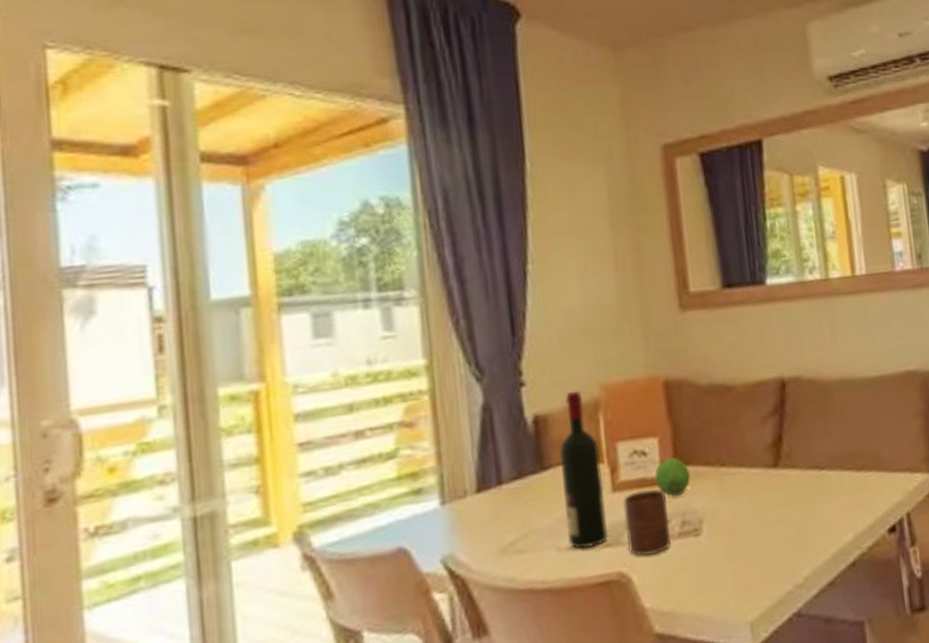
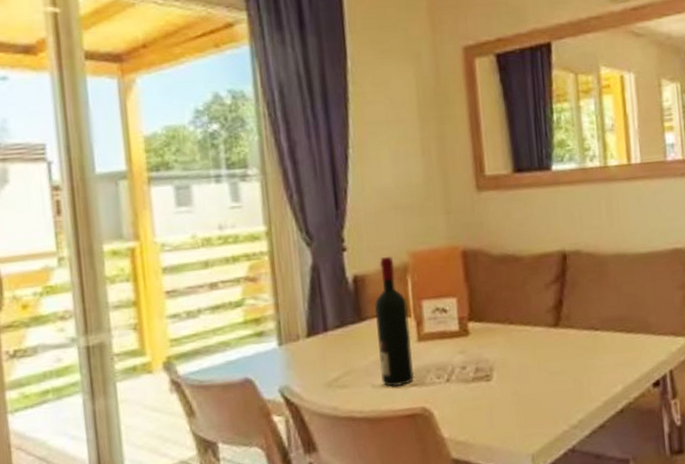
cup: present [622,489,671,556] -> none [426,340,466,395]
fruit: present [654,457,691,496] -> none [453,315,483,347]

